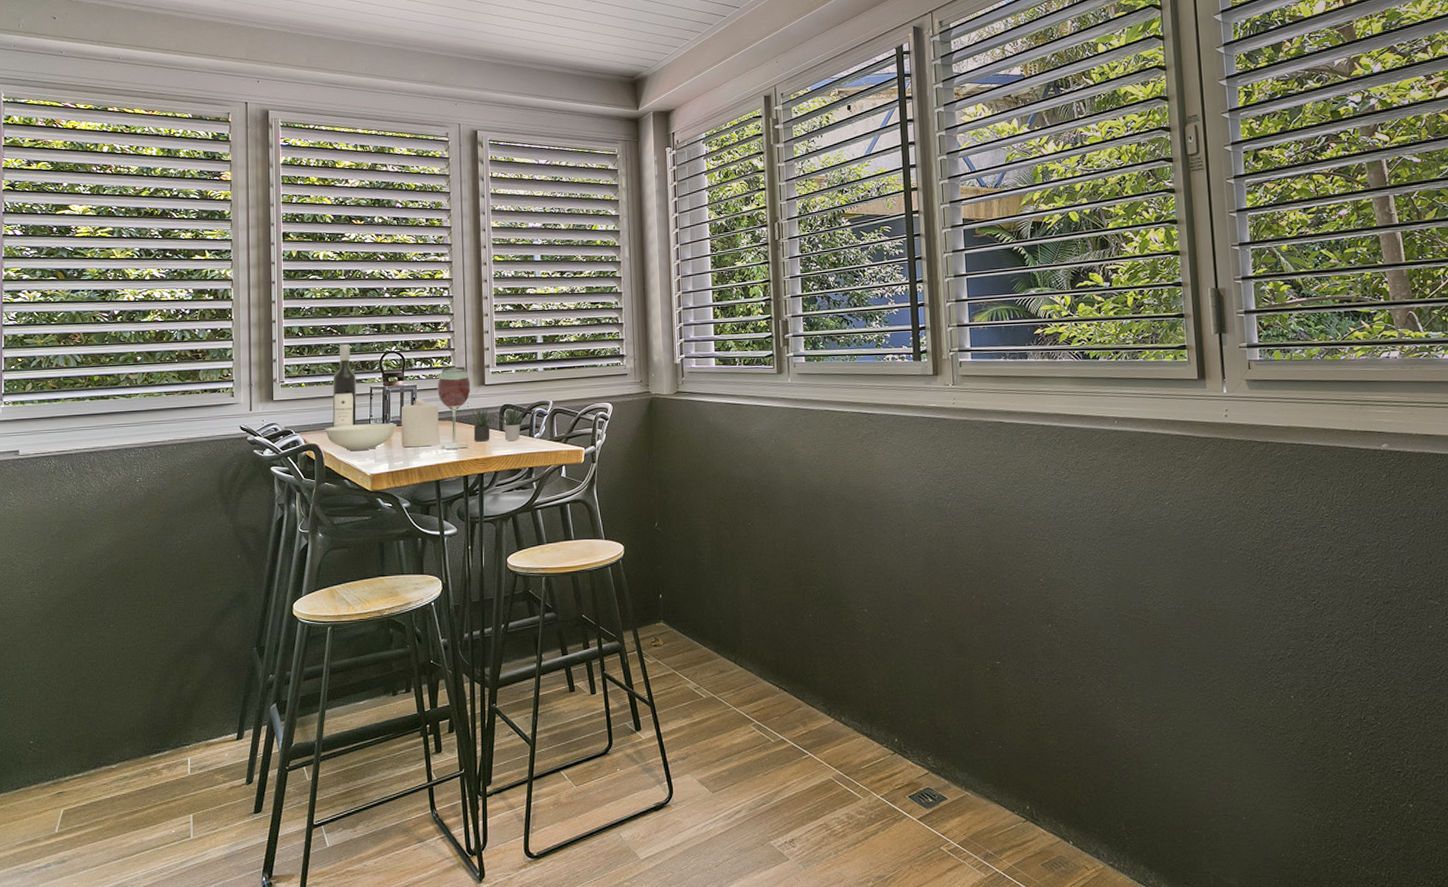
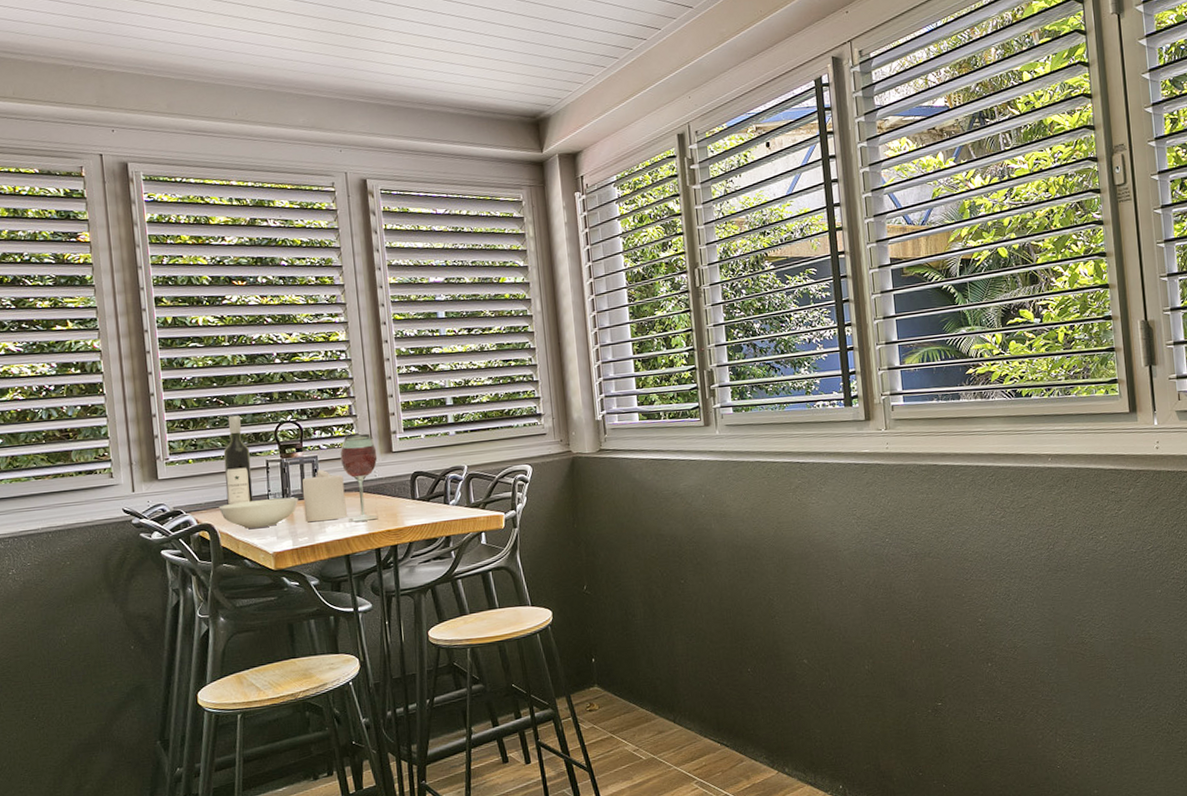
succulent plant: present [467,405,527,442] -> none [376,472,441,513]

